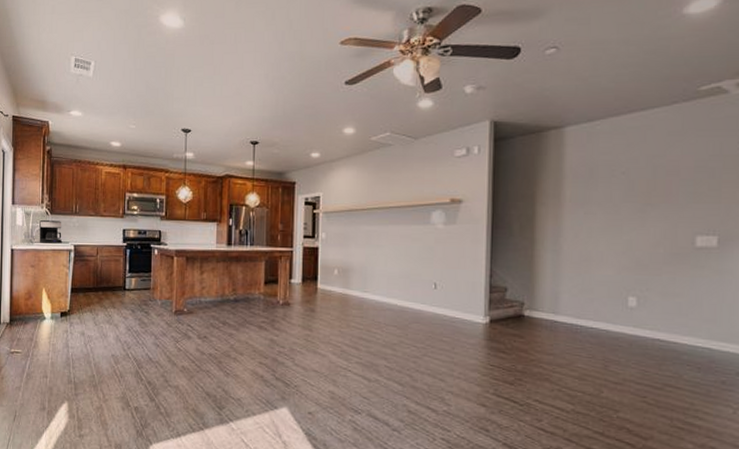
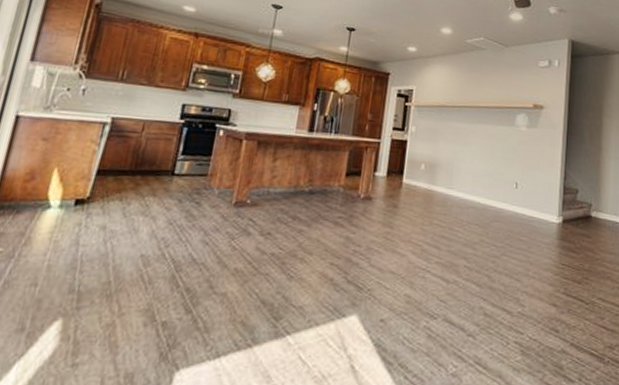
coffee maker: present [31,220,69,244] -> none [48,84,106,115]

